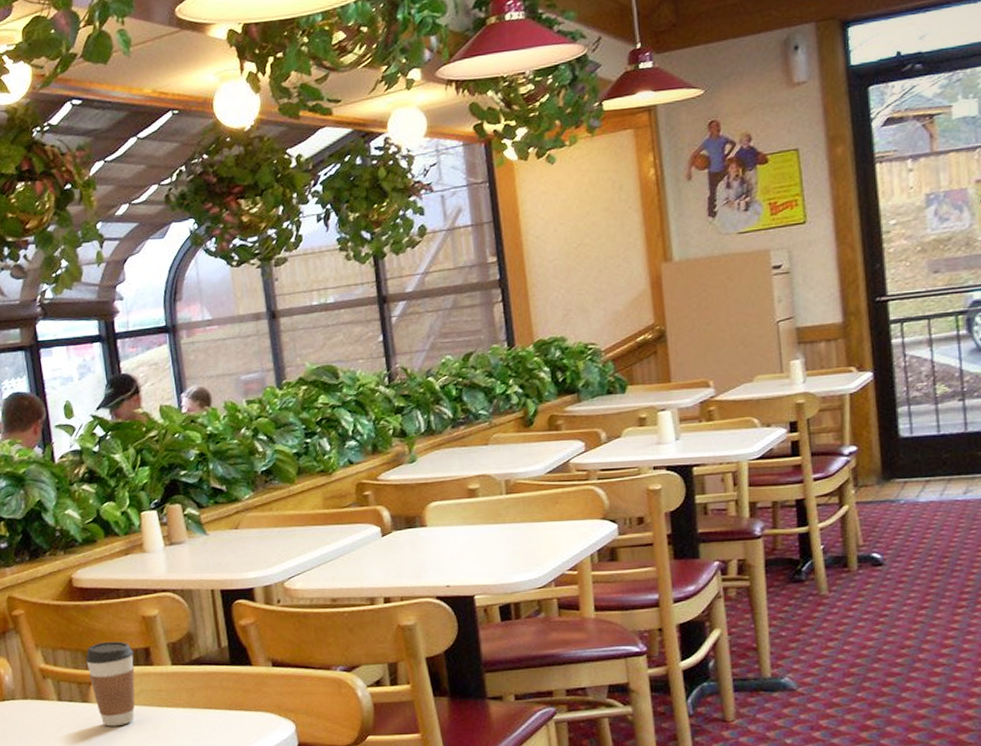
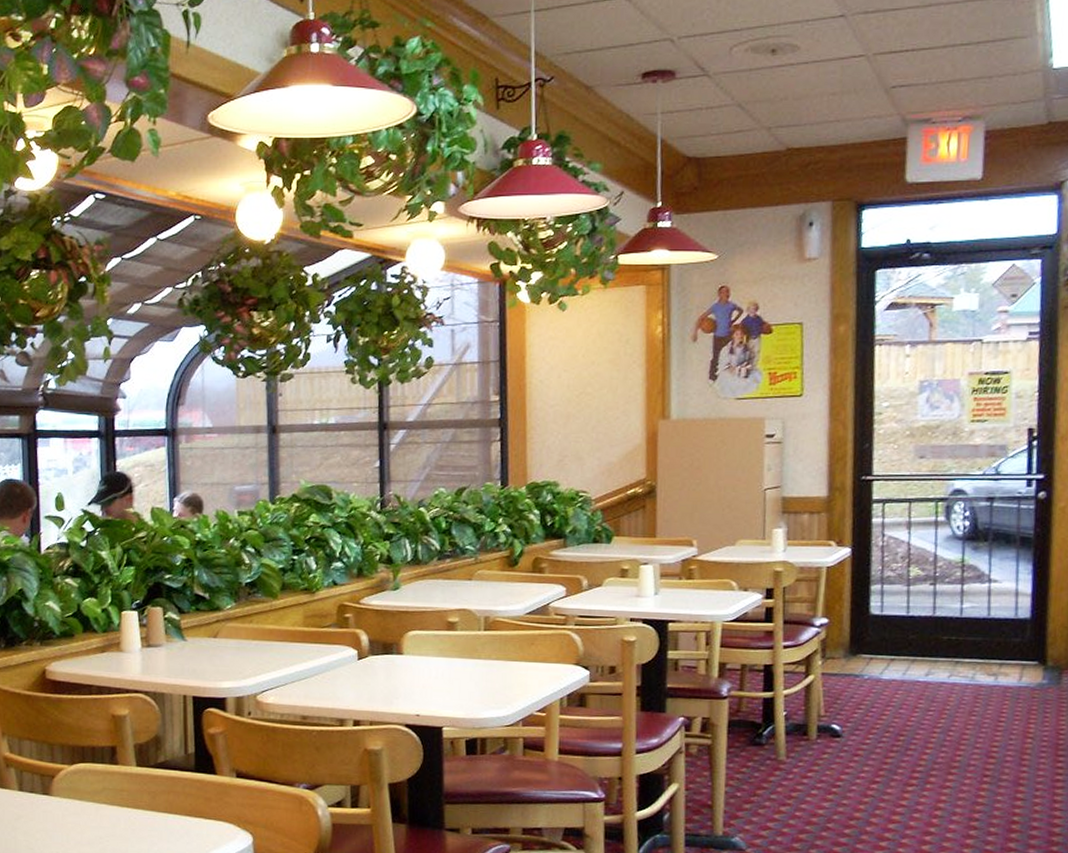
coffee cup: present [86,641,135,727] -> none [51,736,100,822]

